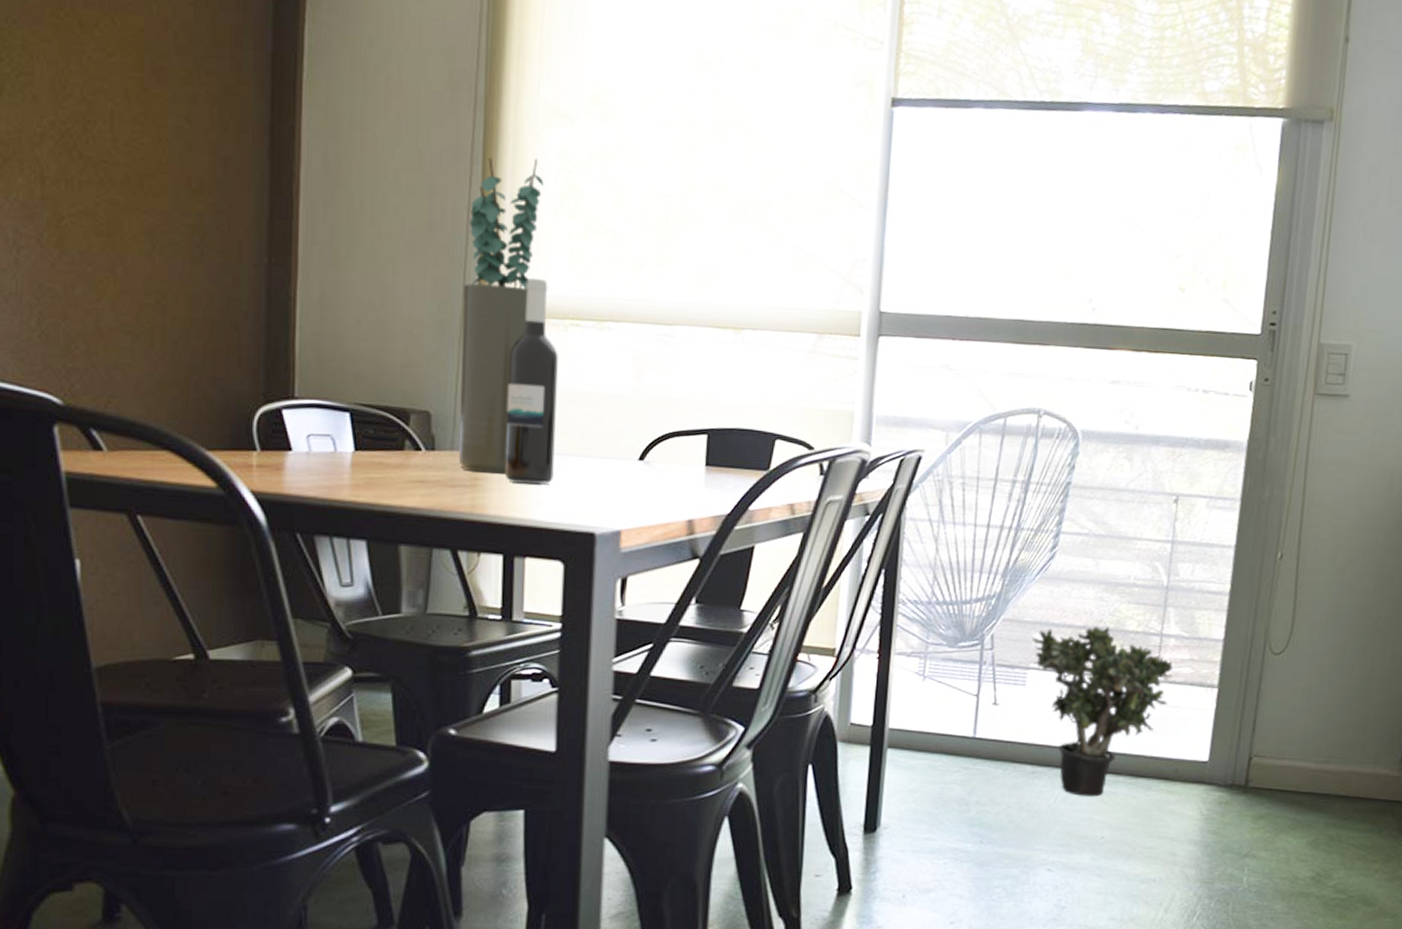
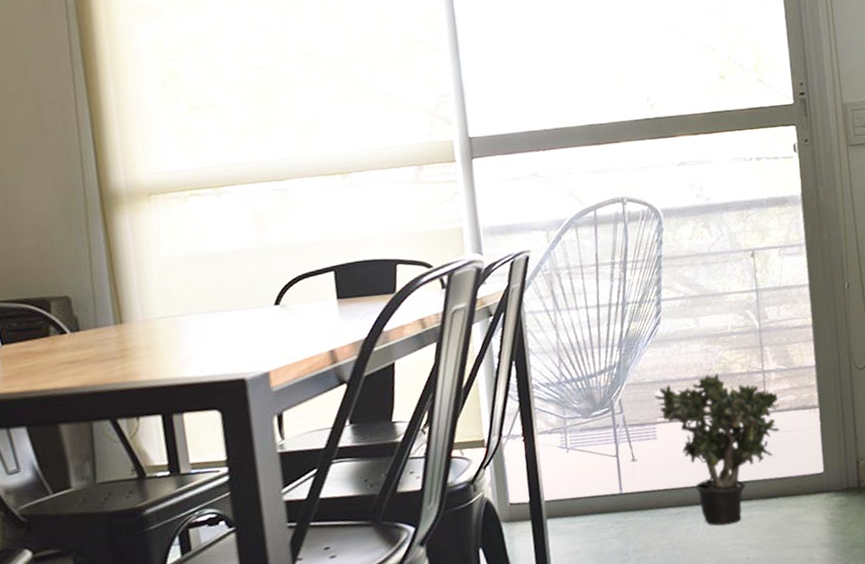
vase: present [458,157,544,473] -> none [77,53,153,344]
wine bottle: present [505,277,558,484] -> none [137,158,198,347]

